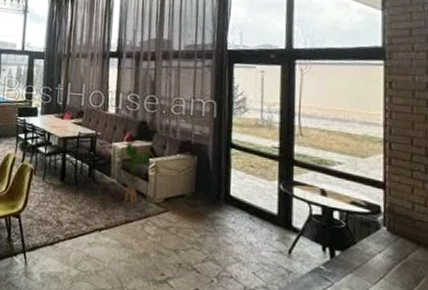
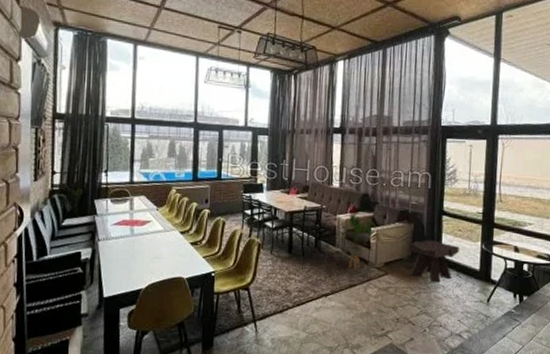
side table: none [192,175,252,226] -> present [409,240,459,283]

